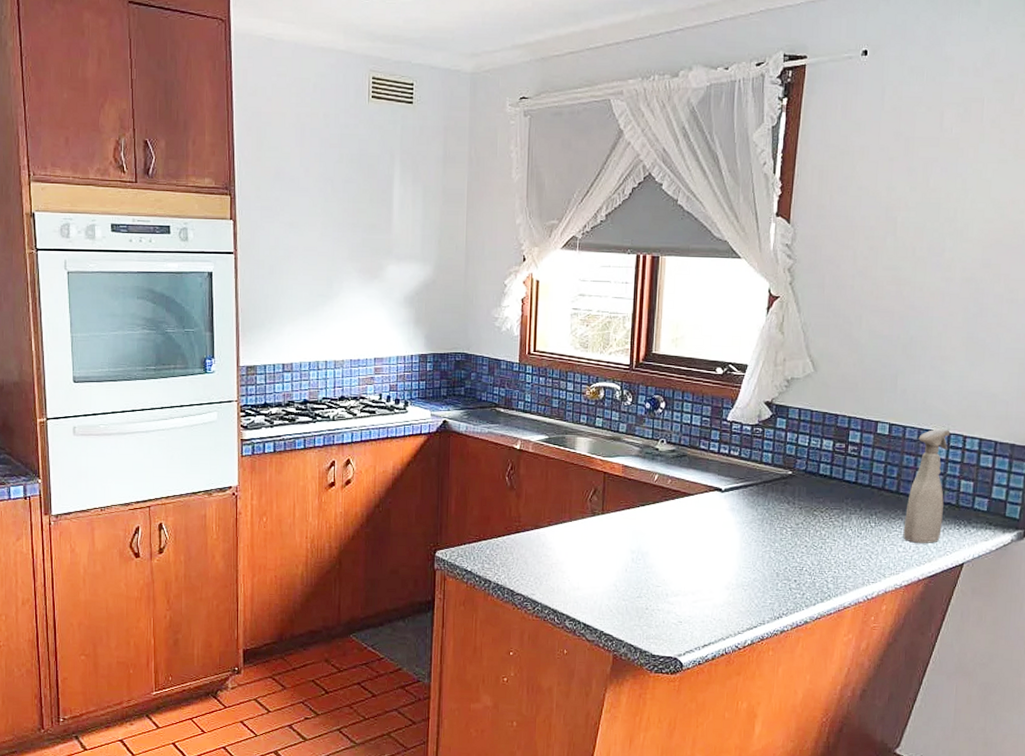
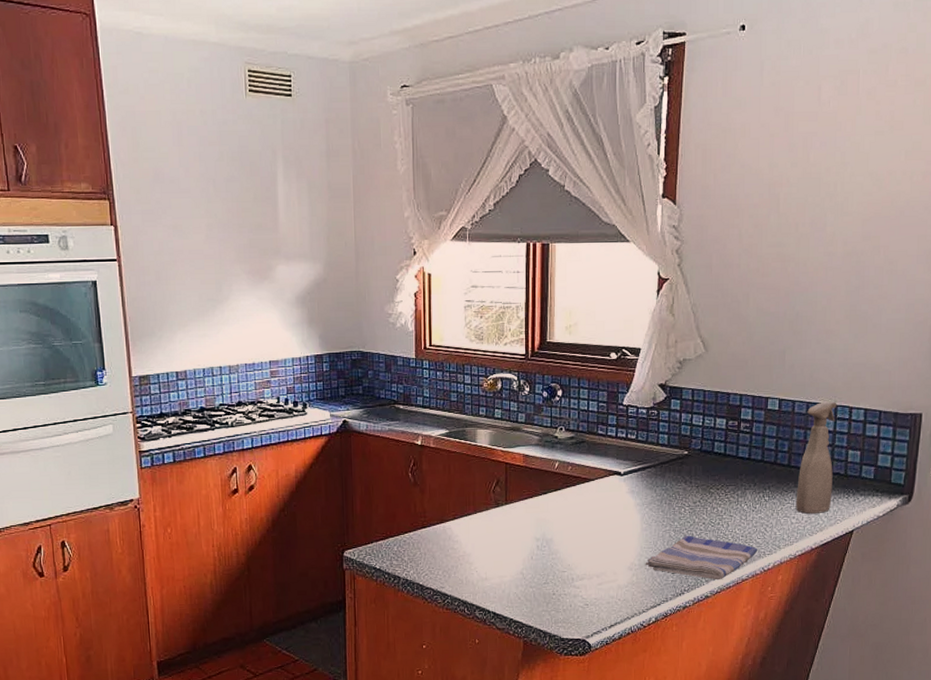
dish towel: none [742,557,862,606] -> present [645,535,758,580]

